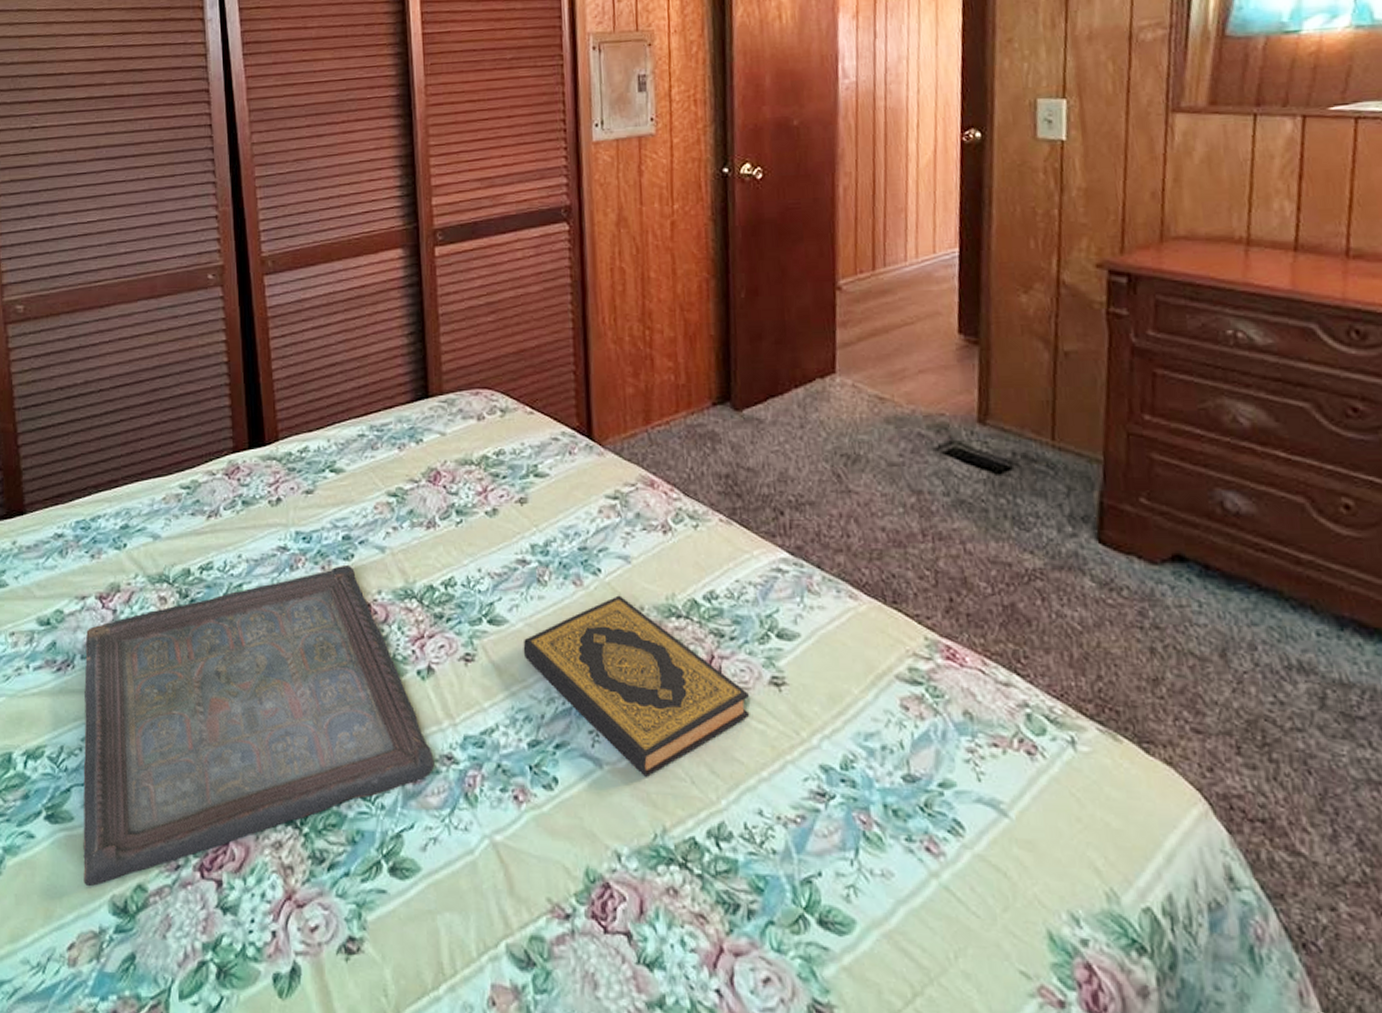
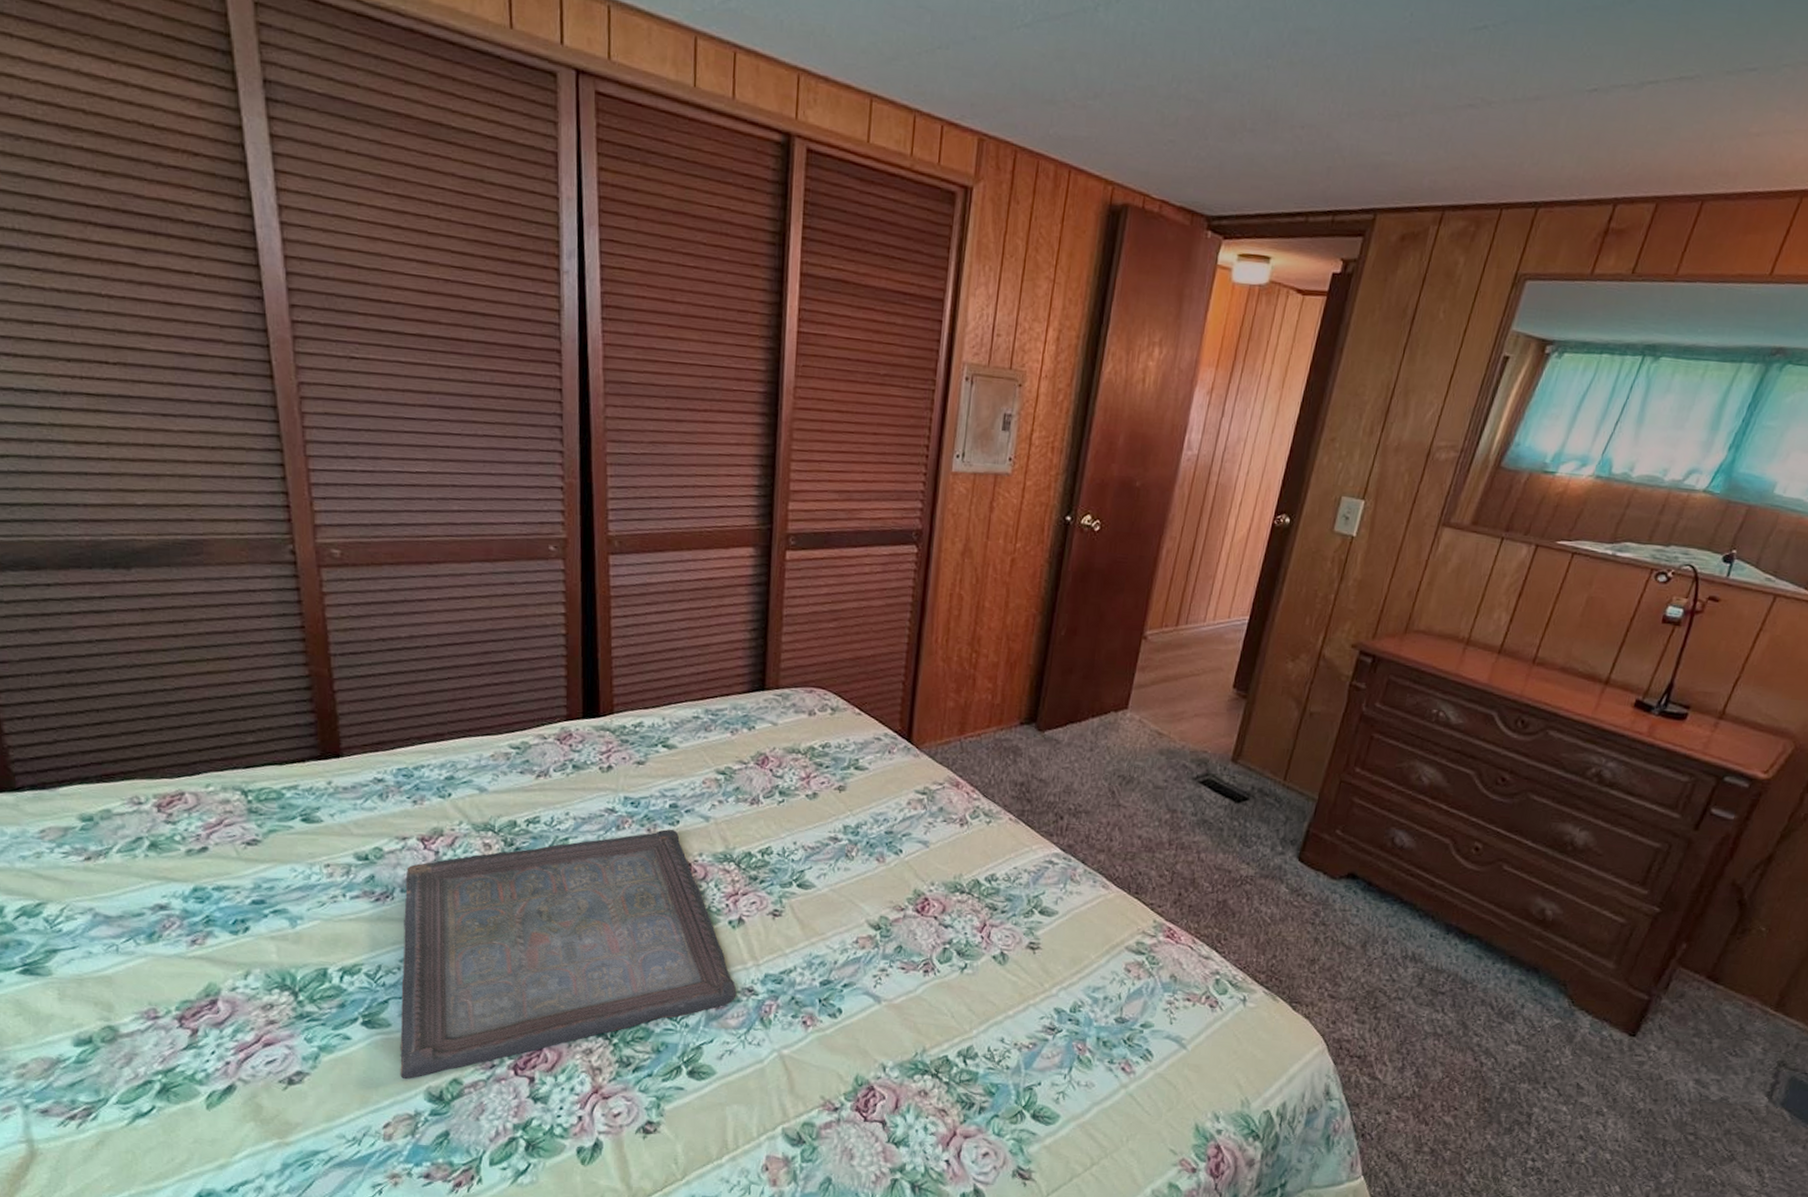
hardback book: present [523,595,750,777] -> none [825,872,1009,1011]

